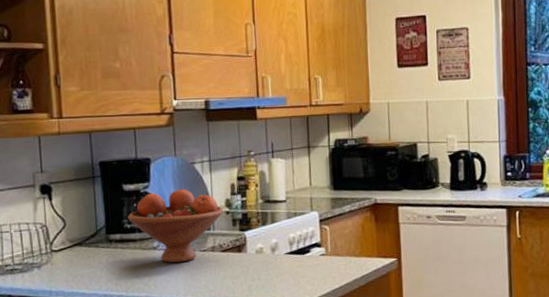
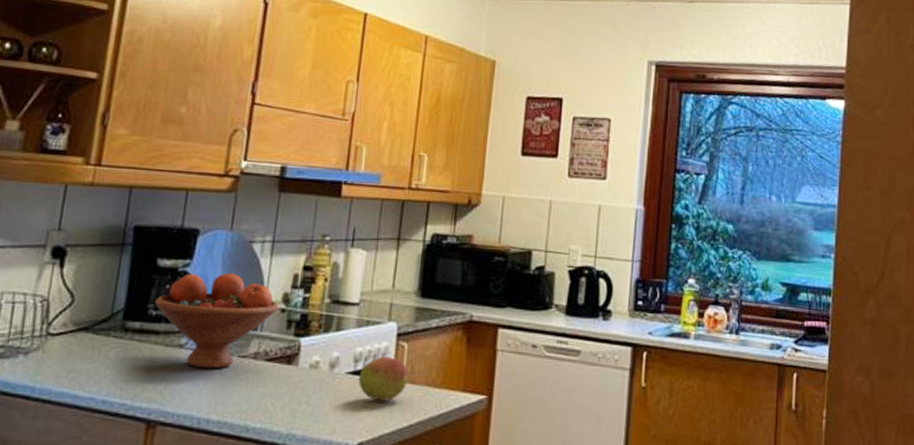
fruit: none [295,238,334,272] -> present [358,356,409,402]

